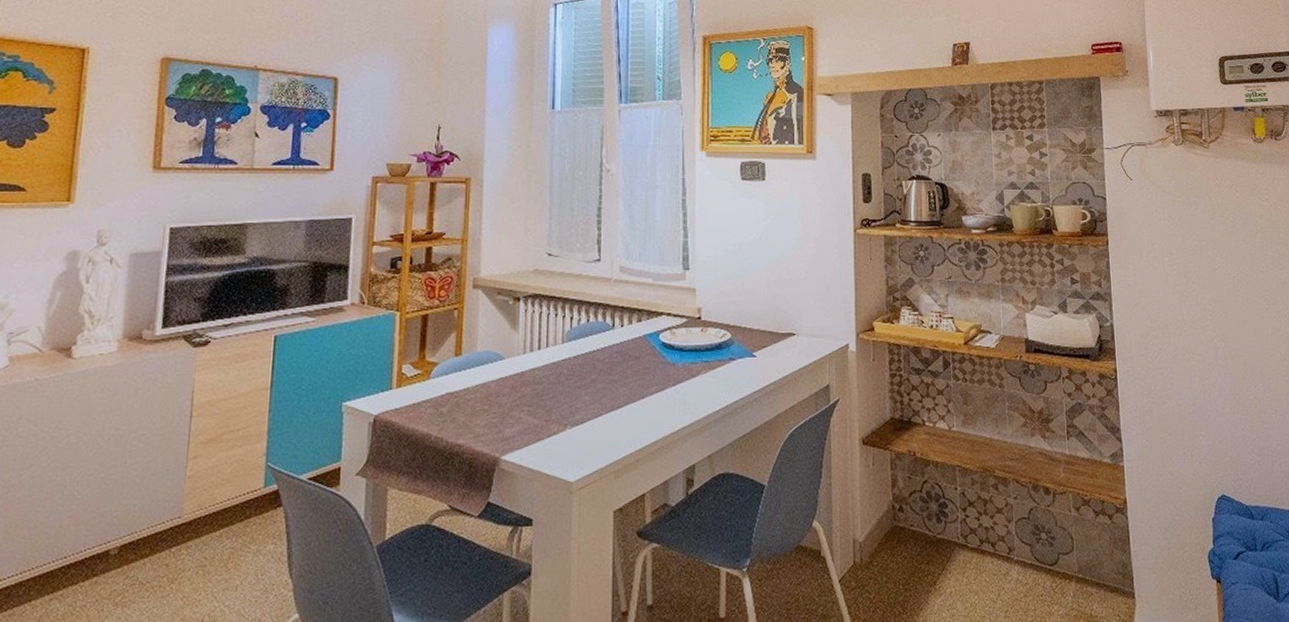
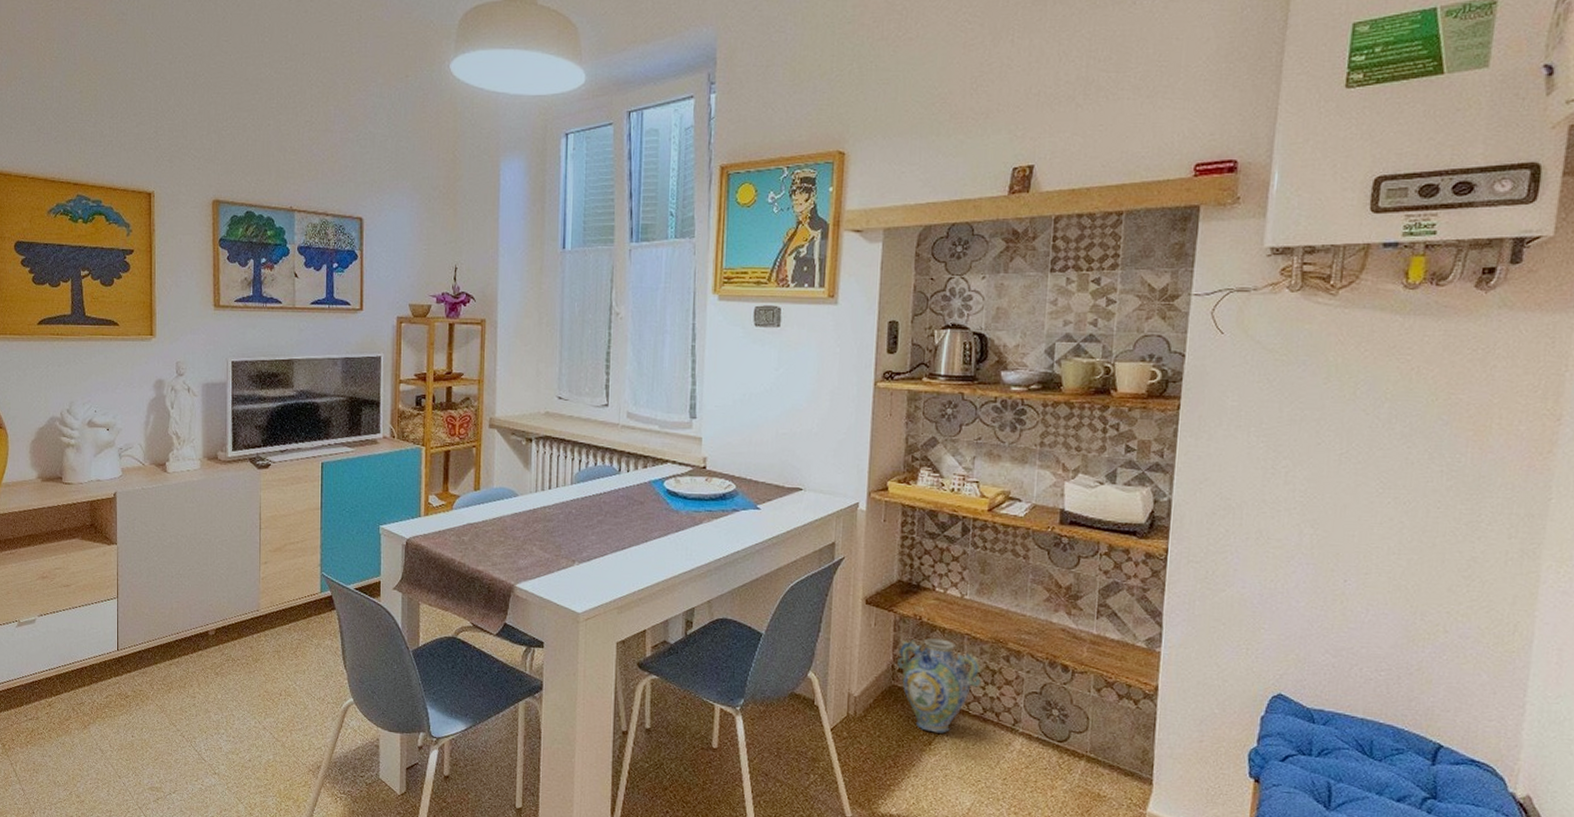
ceramic jug: none [897,473,976,571] -> present [897,638,982,733]

